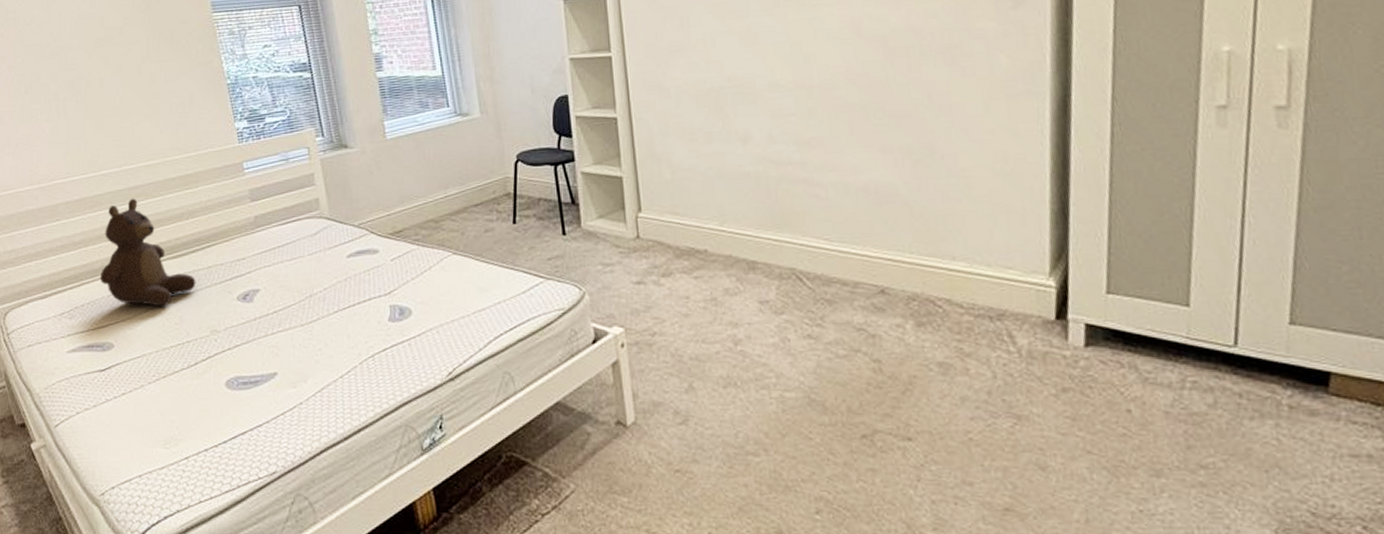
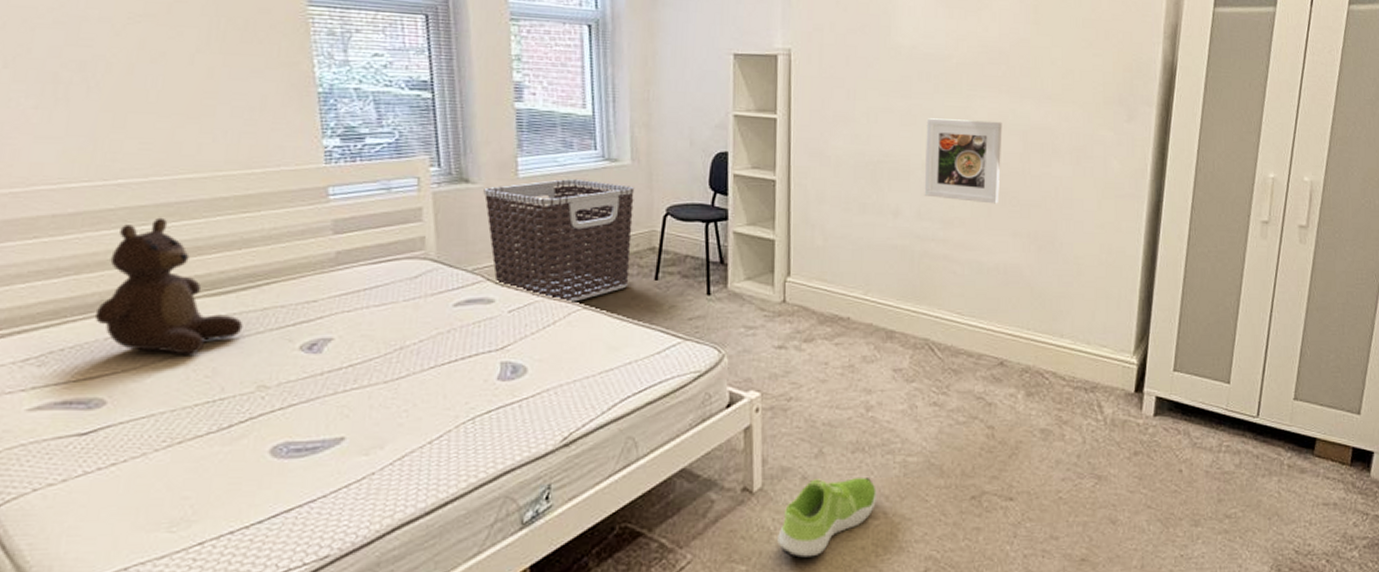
clothes hamper: none [360,135,490,250] -> present [483,179,635,304]
shoe: none [656,413,756,492] -> present [777,478,878,558]
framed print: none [768,28,861,119] -> present [924,118,1002,204]

